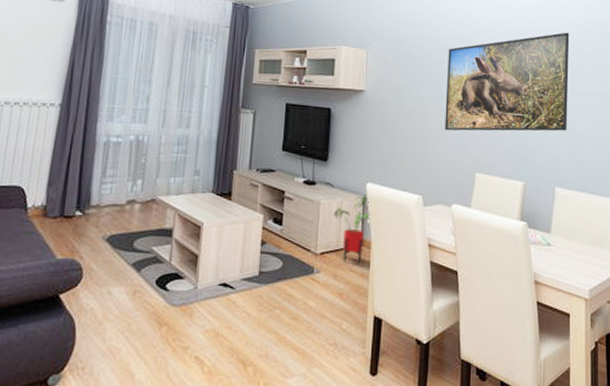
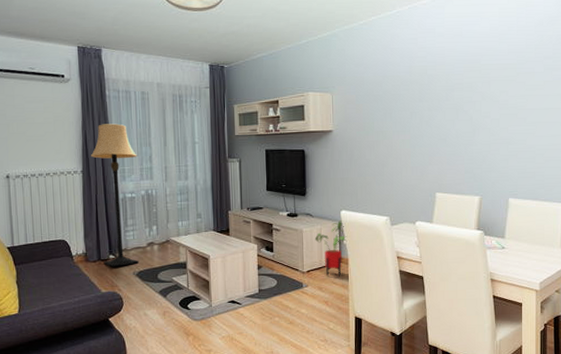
lamp: none [66,52,133,227] -> present [90,123,139,267]
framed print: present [445,32,570,132] -> none [406,53,522,159]

